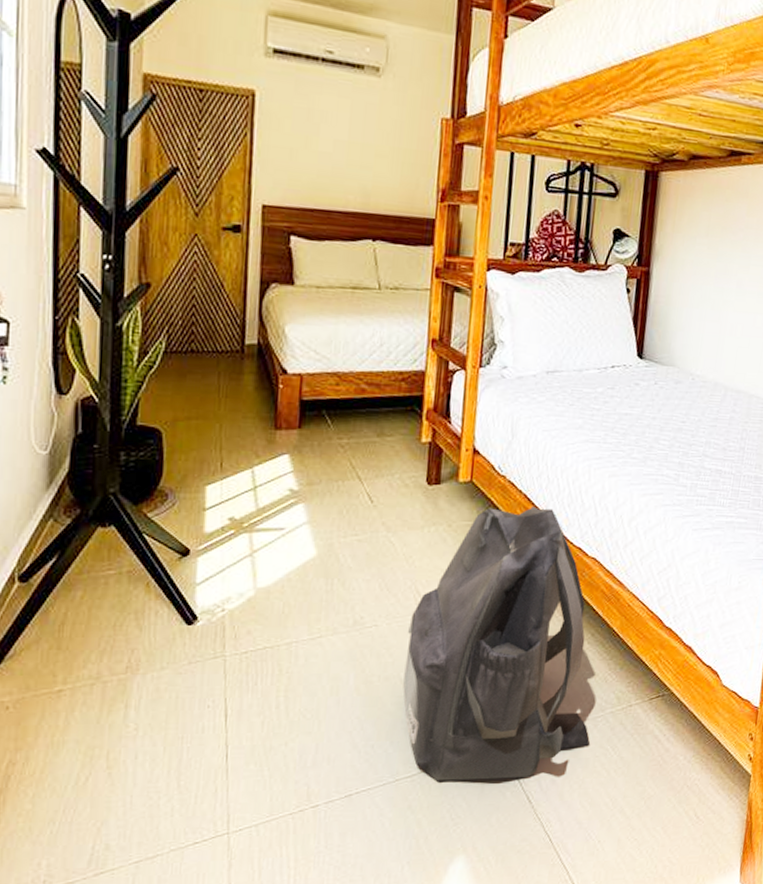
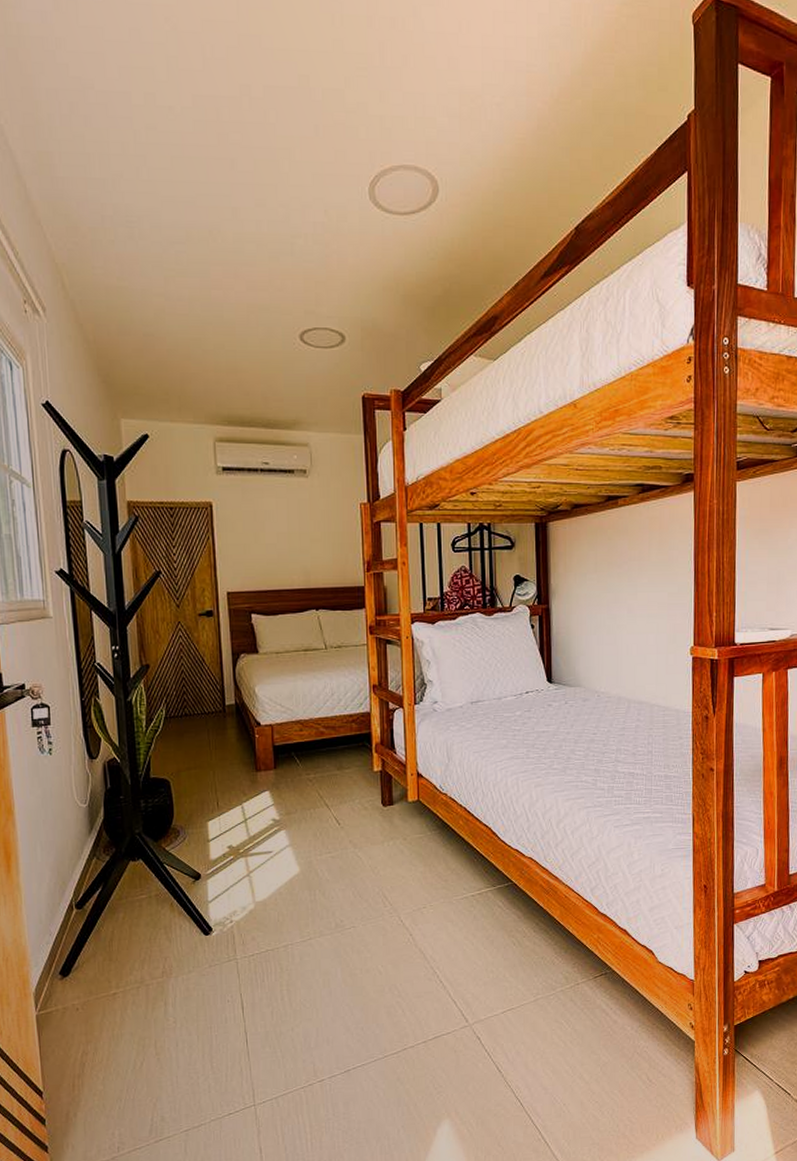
backpack: present [403,506,590,781] -> none [381,817,545,1056]

